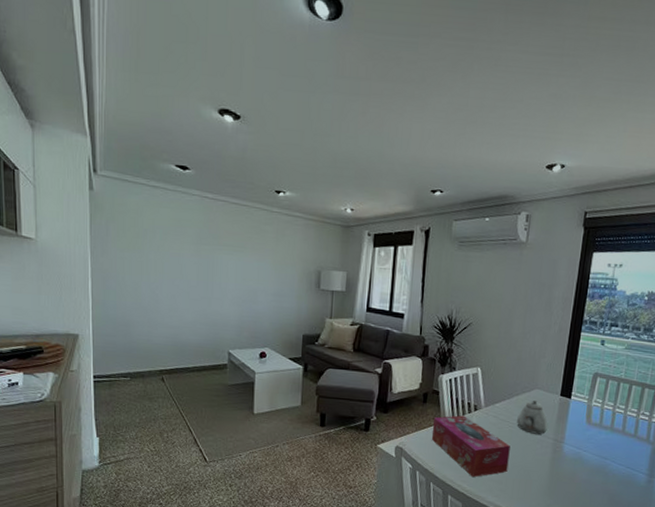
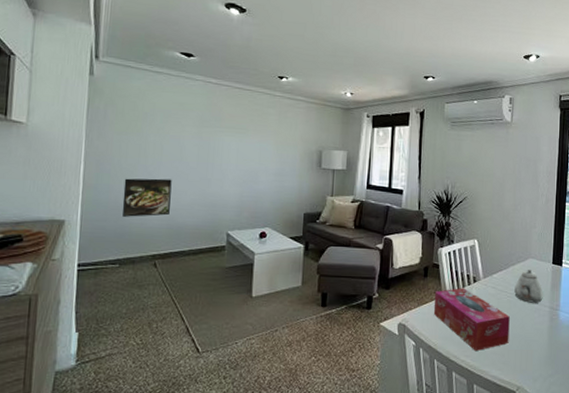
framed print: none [129,295,174,334] -> present [121,178,172,217]

